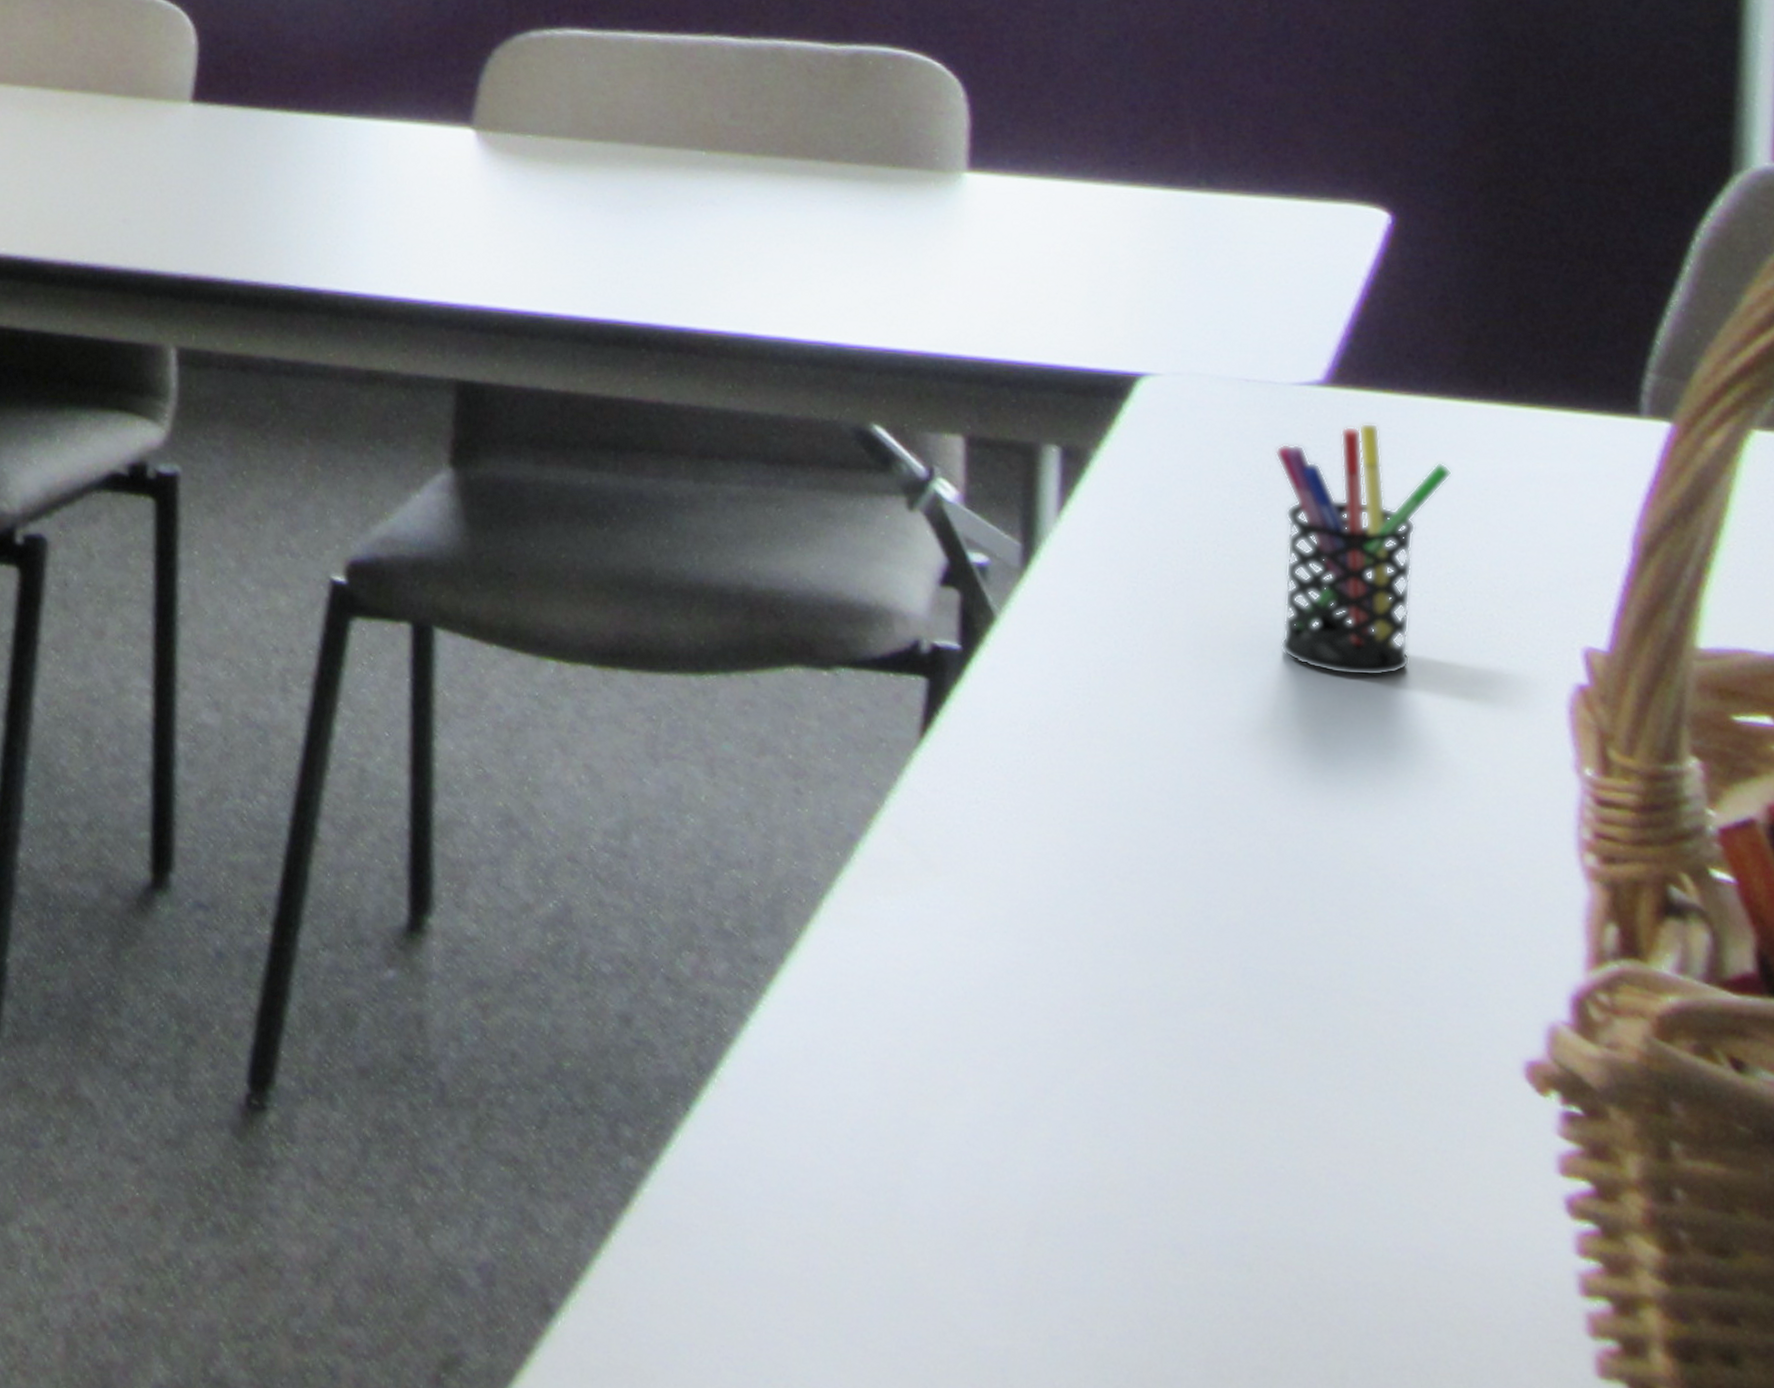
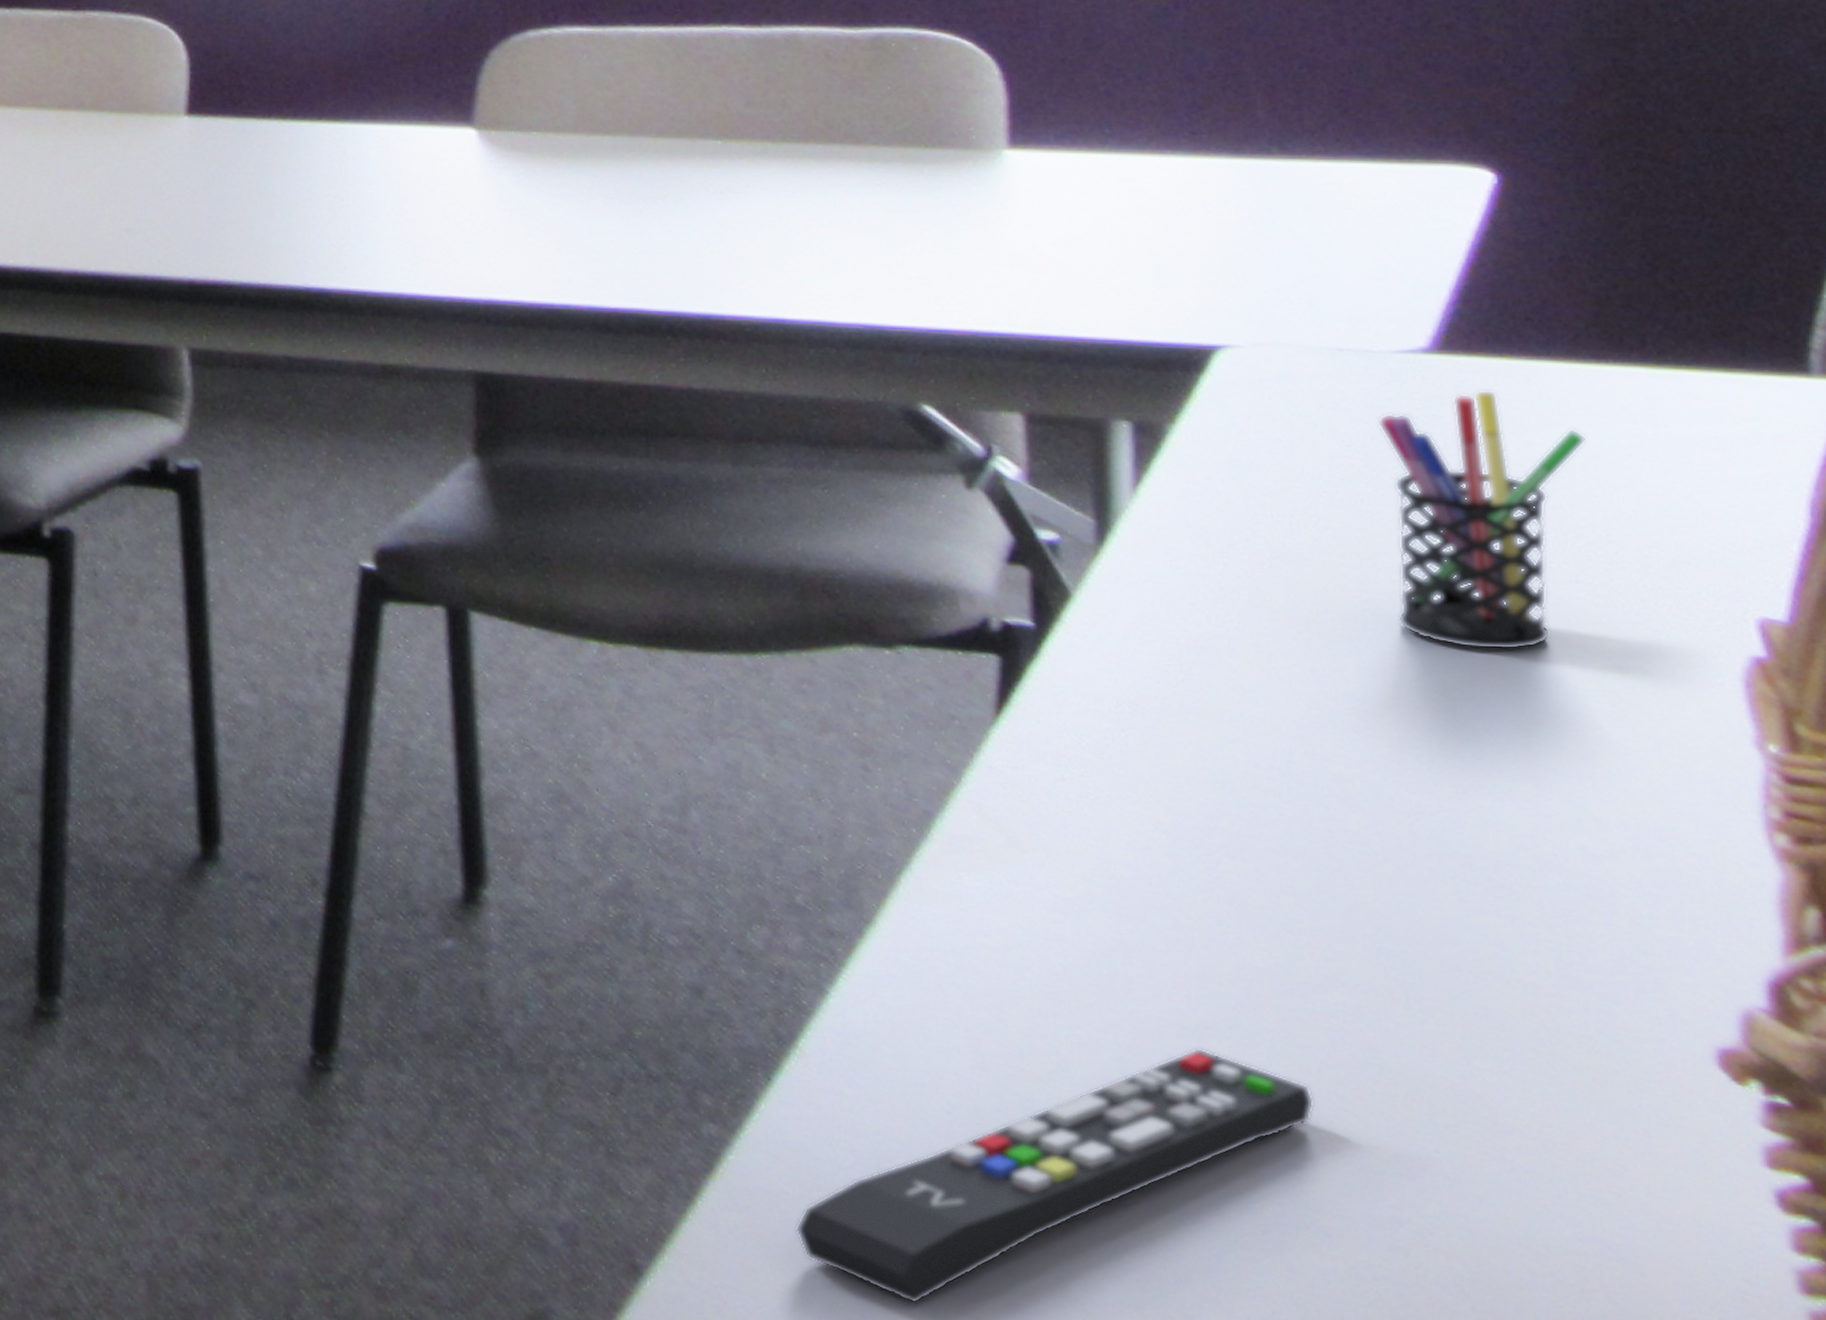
remote control: none [702,1069,1179,1335] -> present [796,1047,1314,1305]

